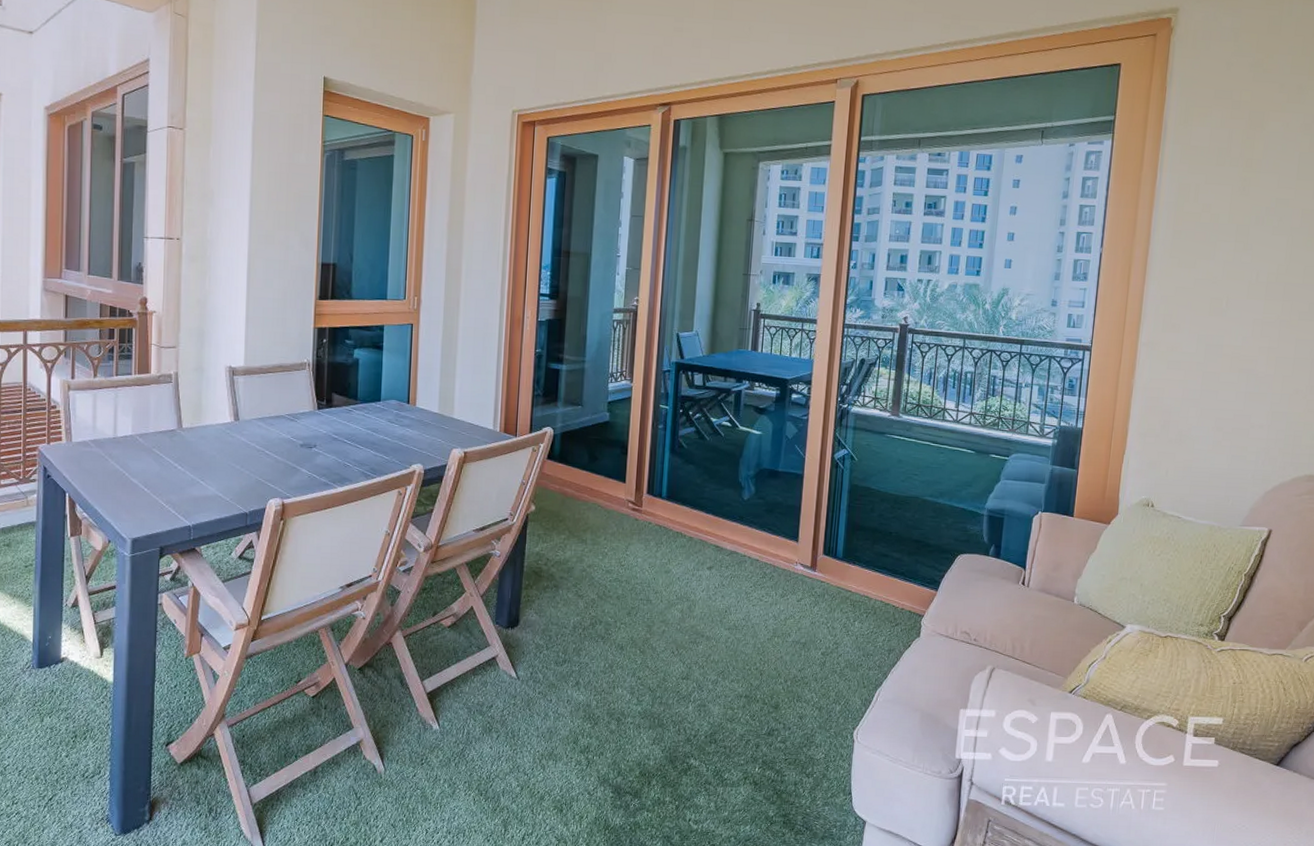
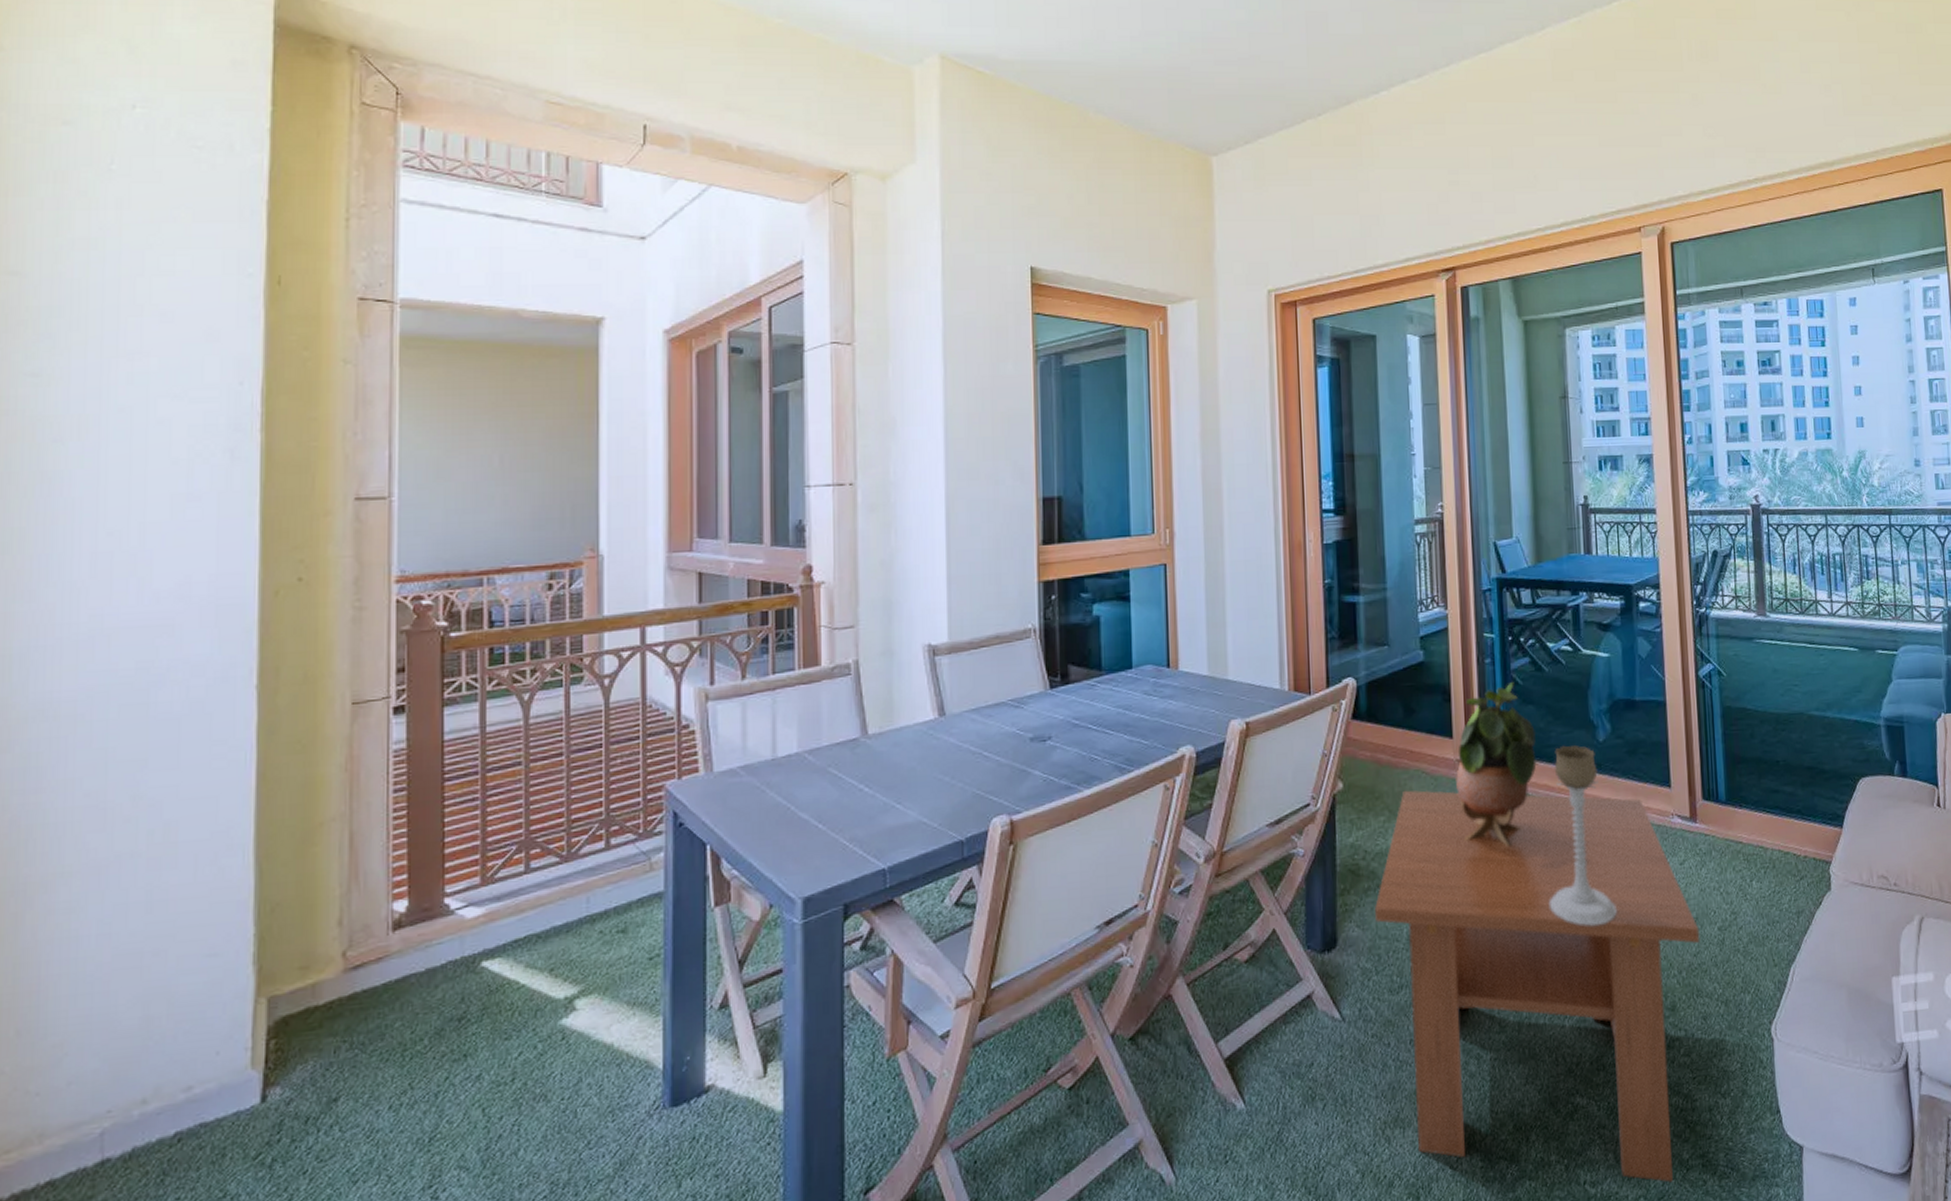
coffee table: none [550,518,806,830] -> present [1375,790,1700,1183]
potted plant: none [624,445,693,571] -> present [1456,682,1537,848]
candle holder: none [688,499,741,638] -> present [1550,744,1617,926]

